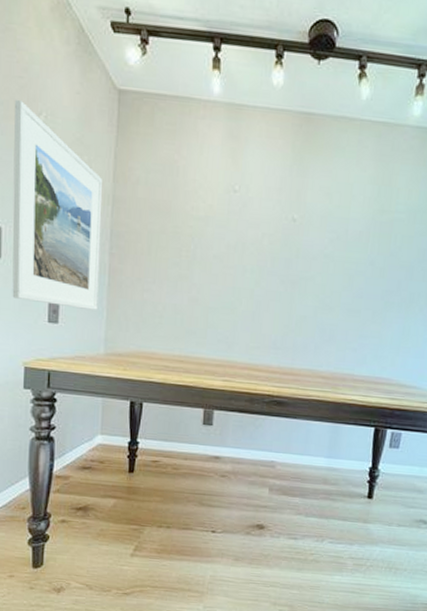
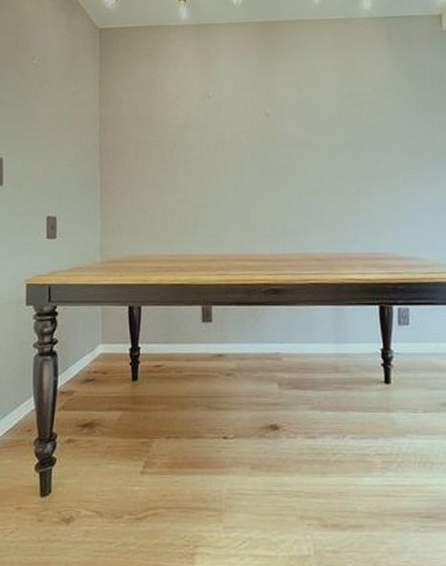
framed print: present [12,99,102,310] -> none [11,49,92,222]

